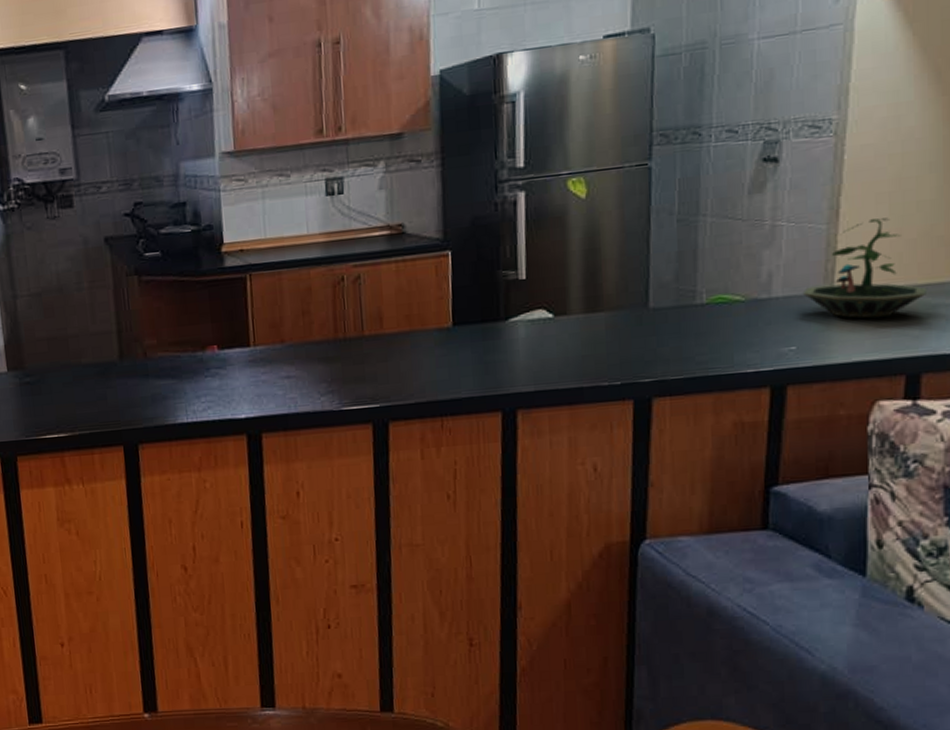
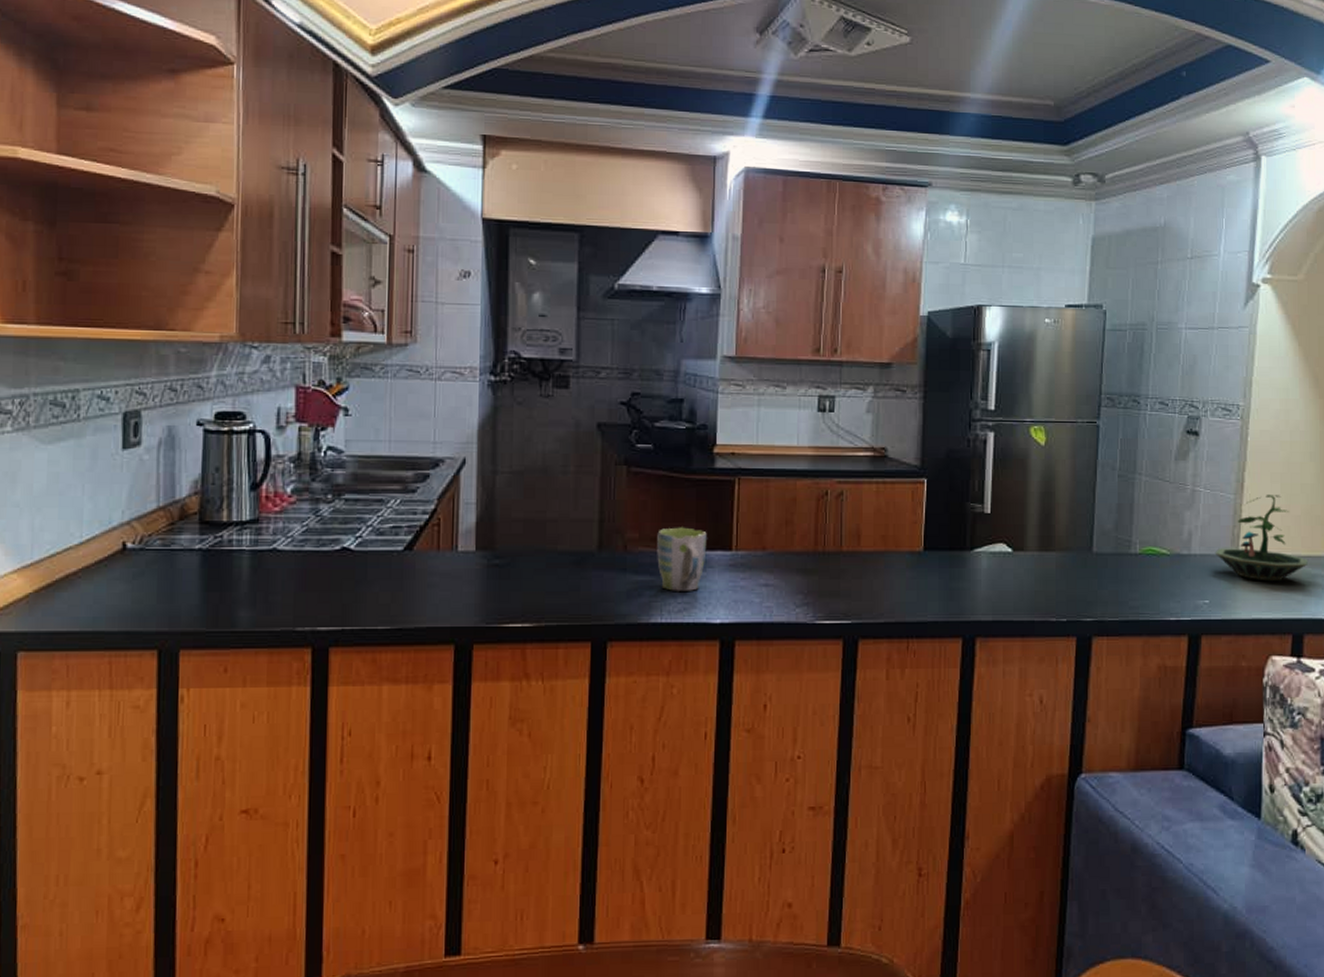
mug: none [174,328,225,392] -> present [657,527,707,591]

